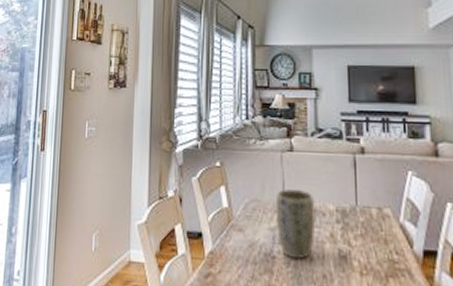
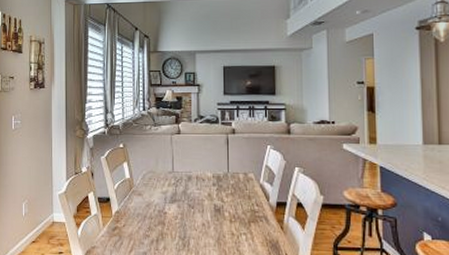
plant pot: present [275,189,315,259] -> none [166,163,197,213]

